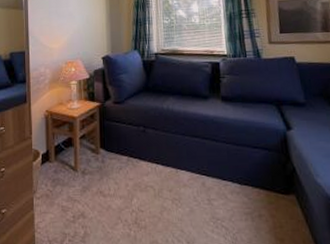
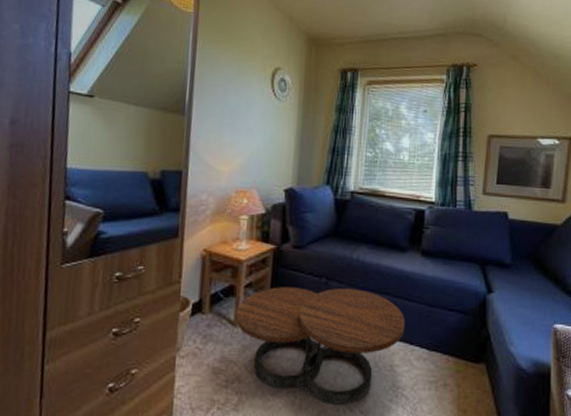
coffee table: none [76,134,217,237] -> present [236,287,406,406]

